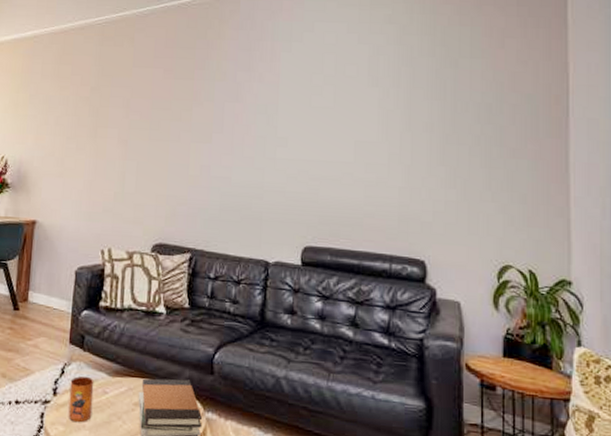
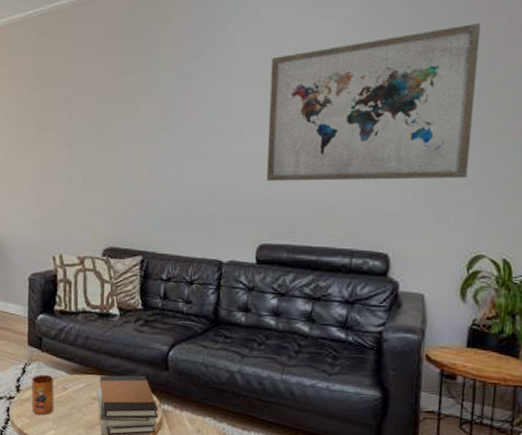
wall art: none [310,58,493,193] -> present [266,23,482,181]

